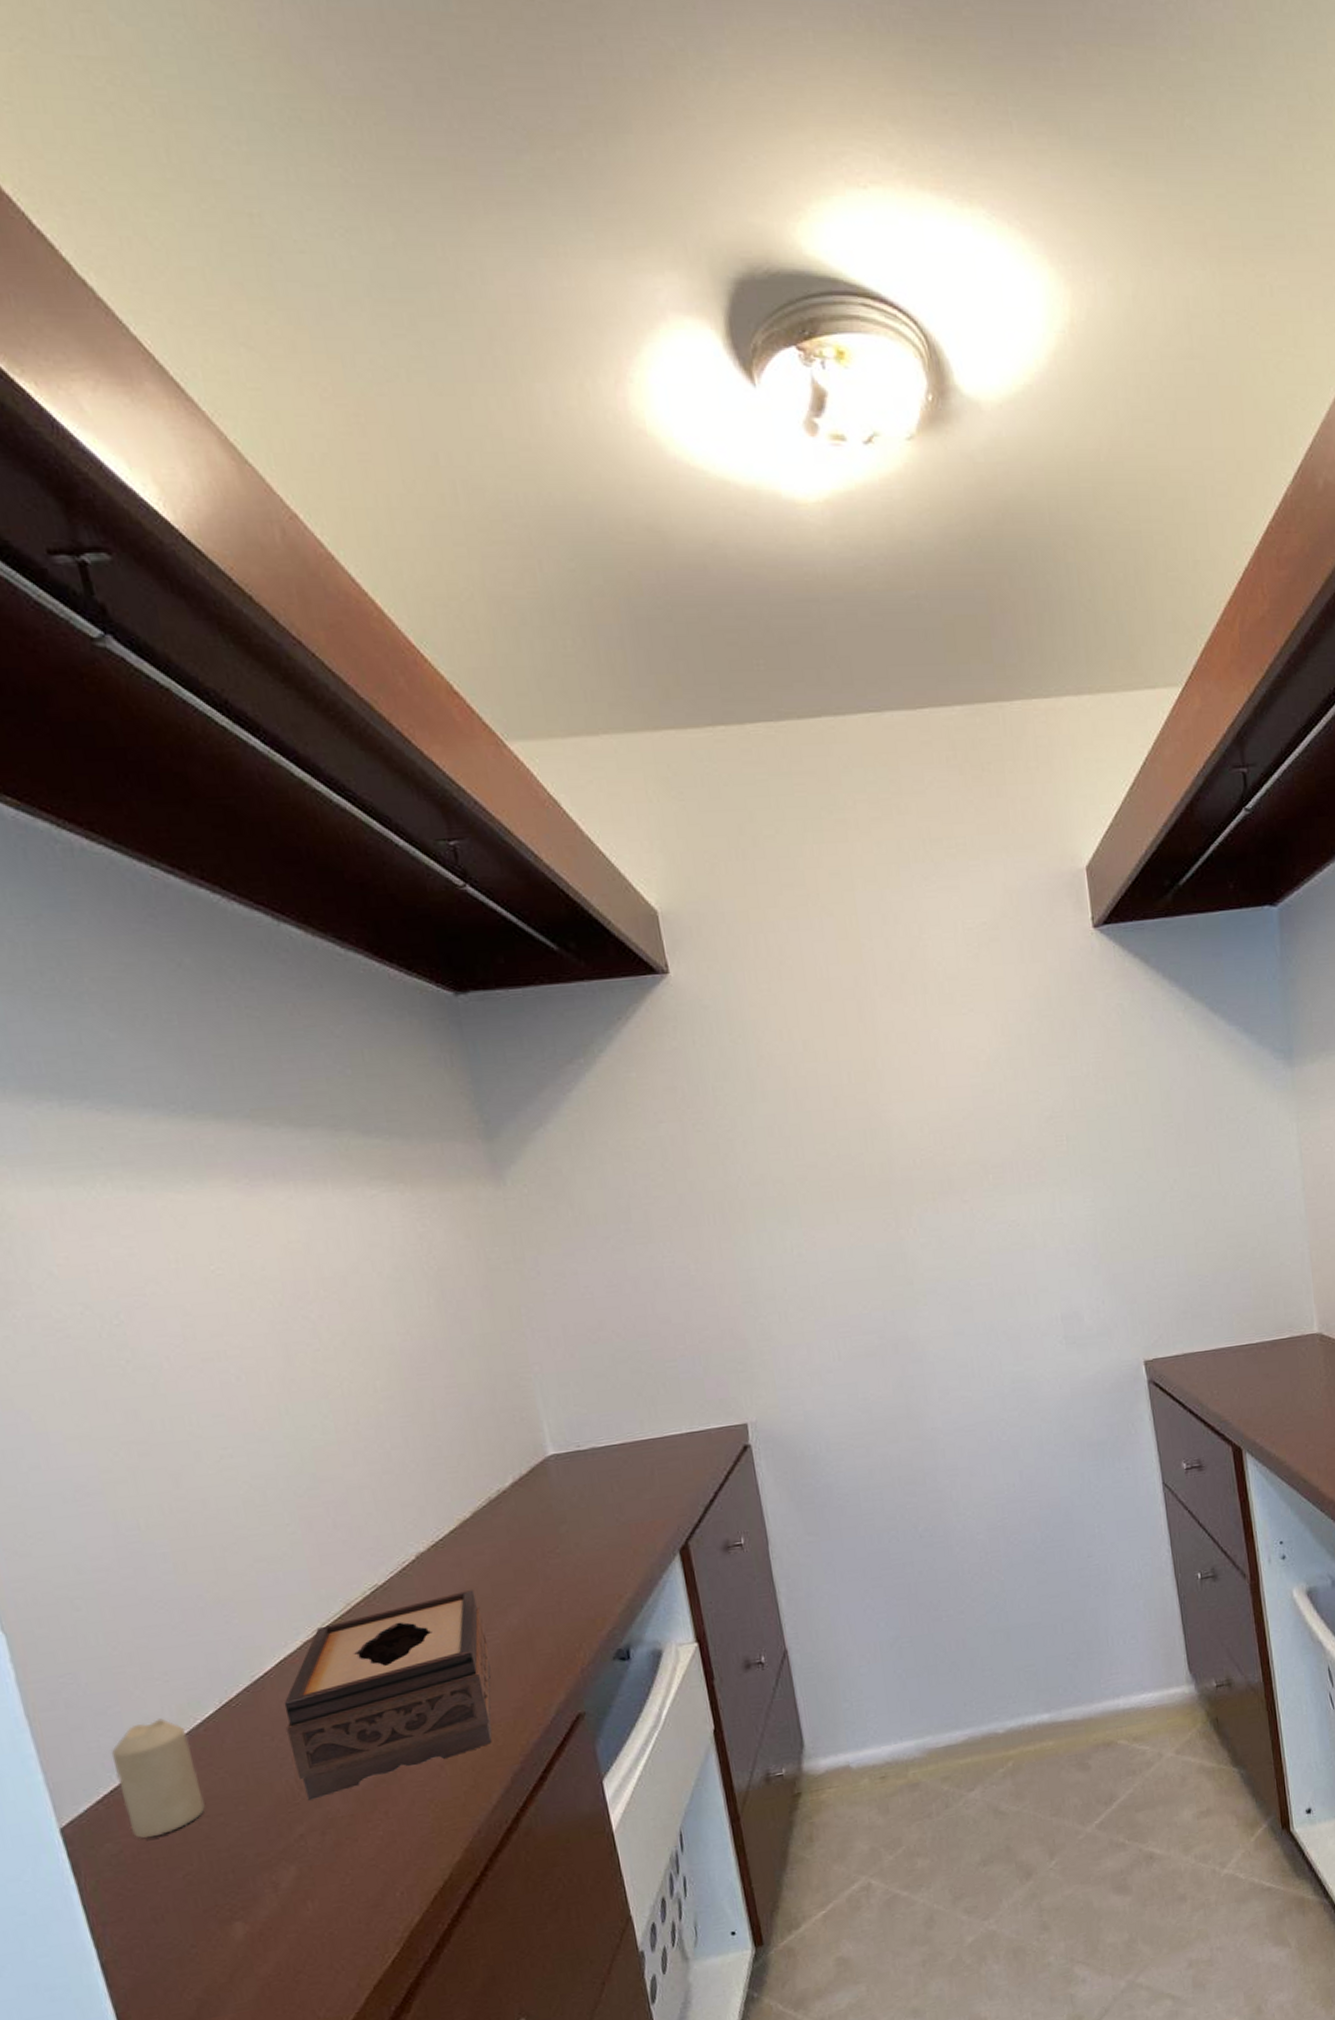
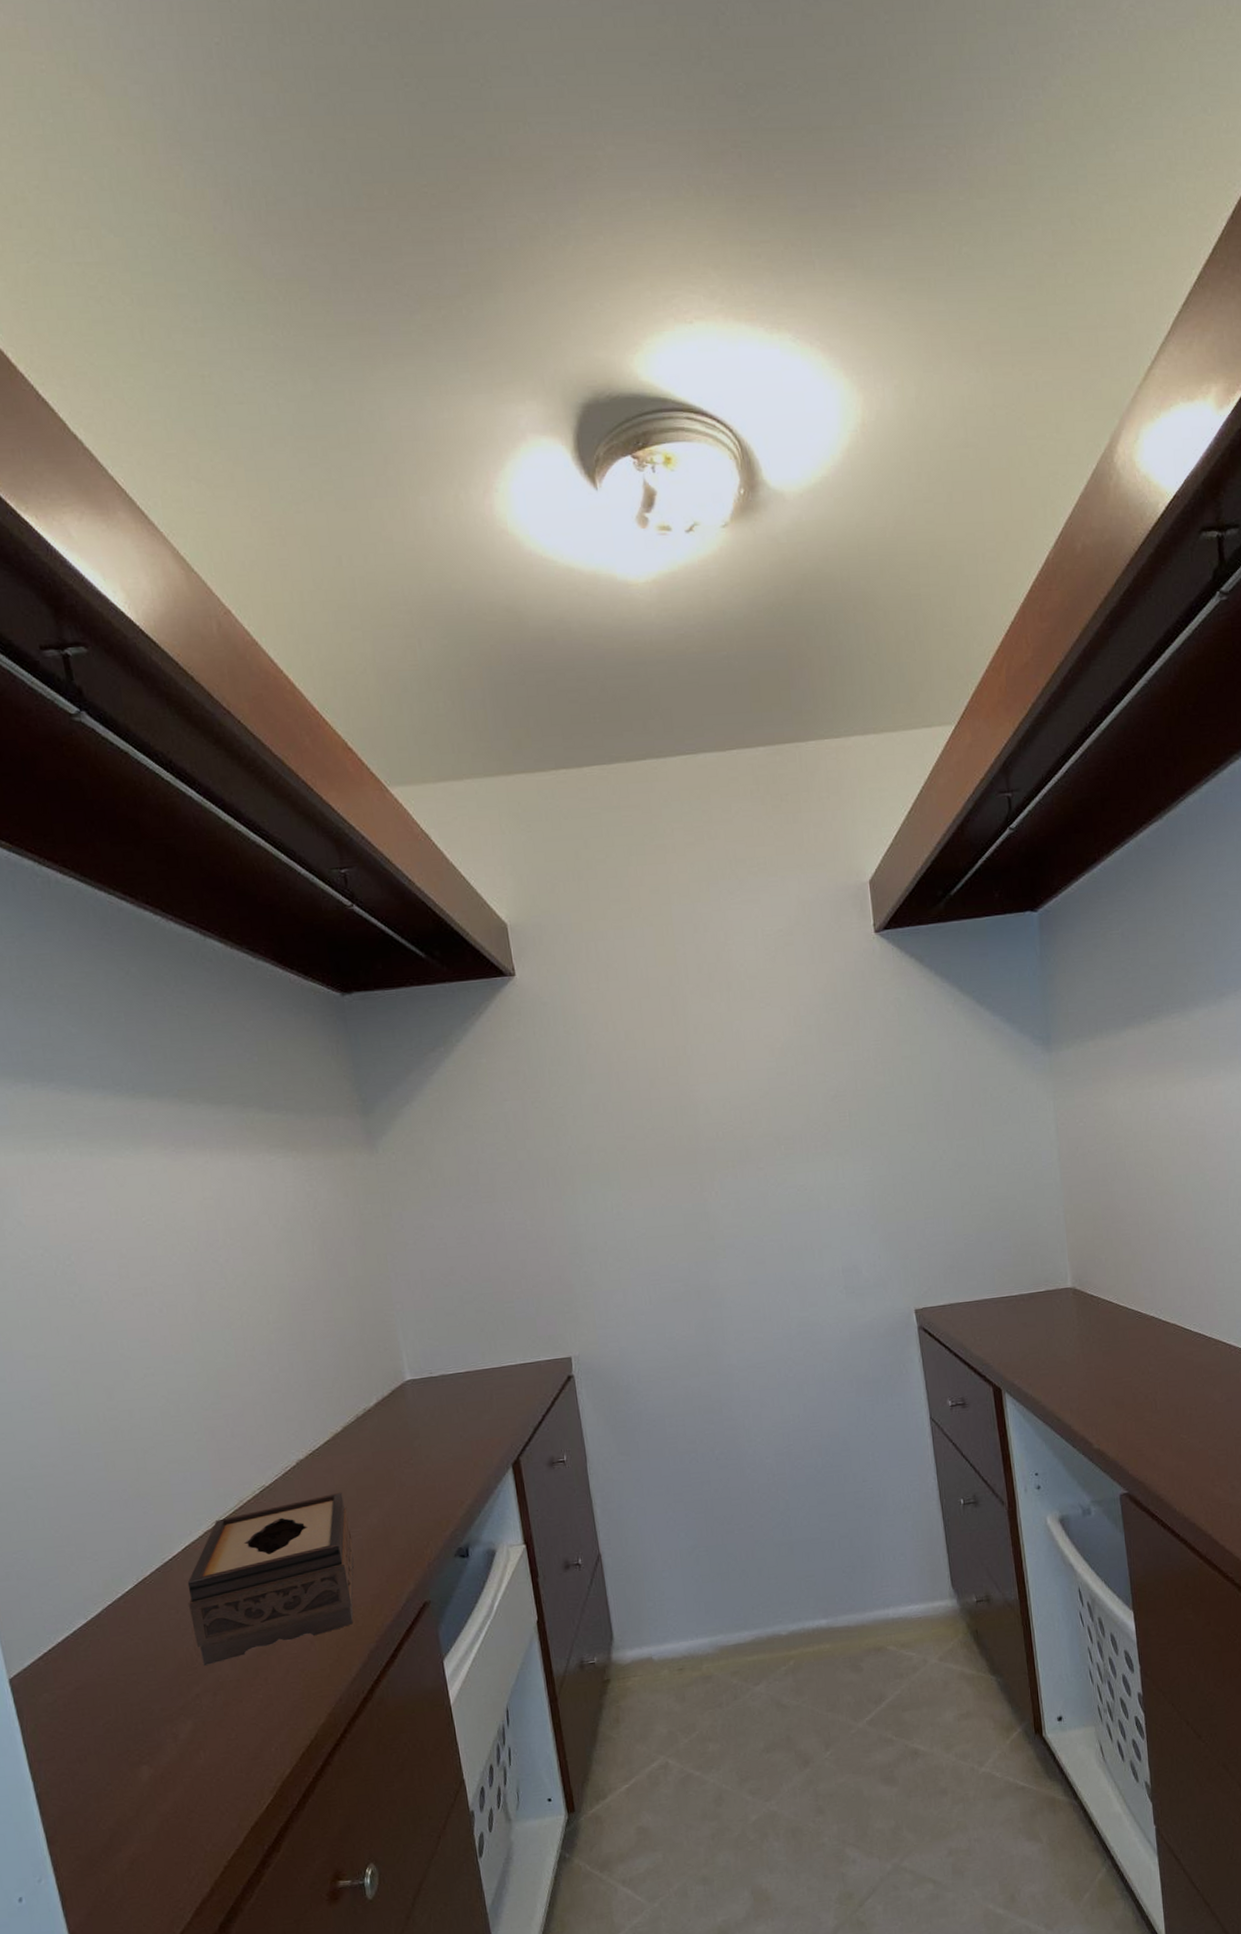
candle: present [111,1718,205,1838] -> none [50,1591,122,1691]

